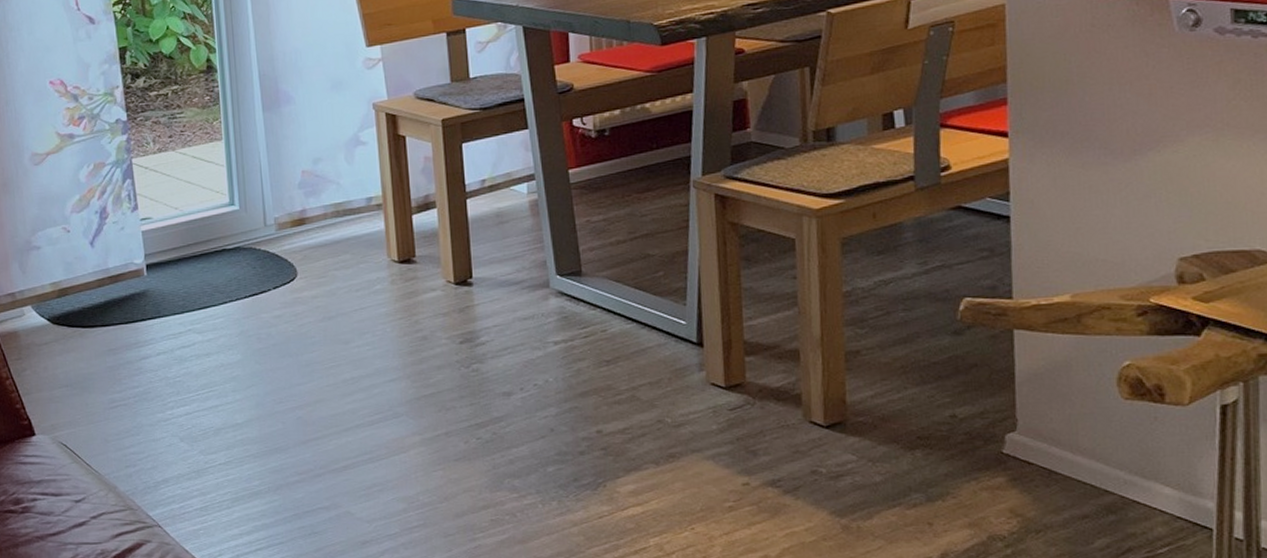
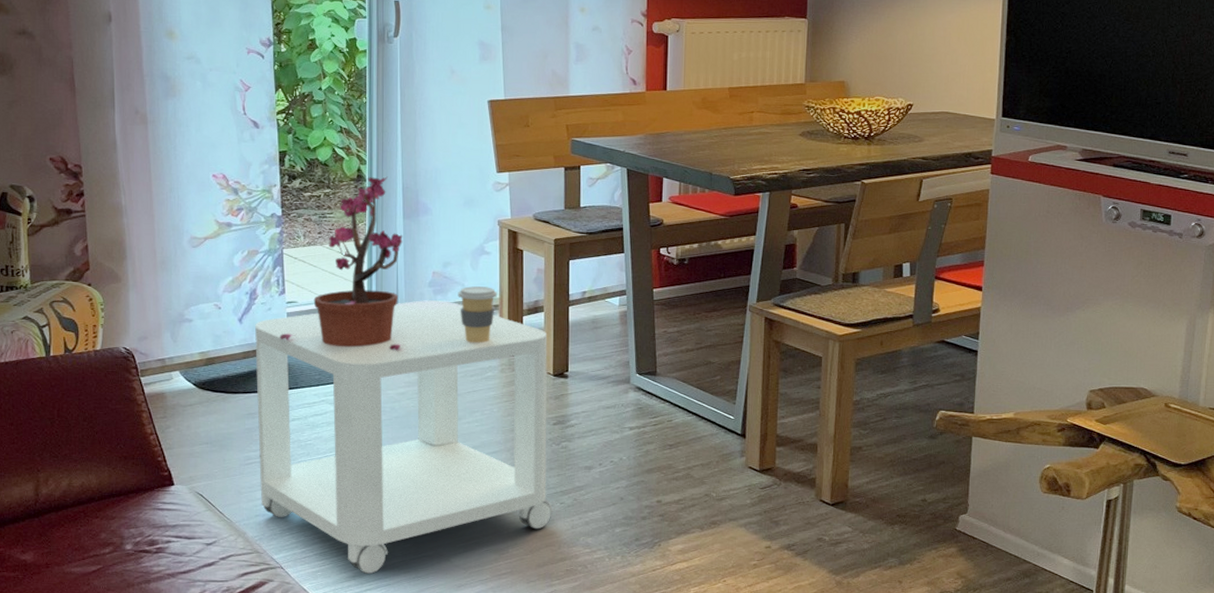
side table: none [108,203,469,532] -> present [255,300,554,575]
potted plant: none [136,64,277,267] -> present [279,176,405,351]
coffee cup: none [333,183,380,252] -> present [458,286,498,344]

